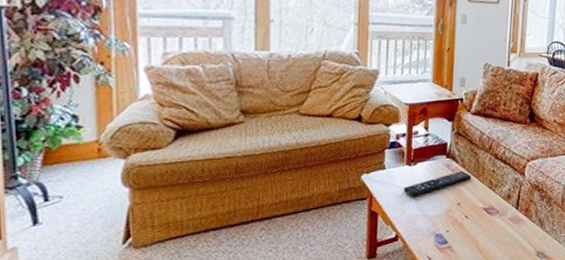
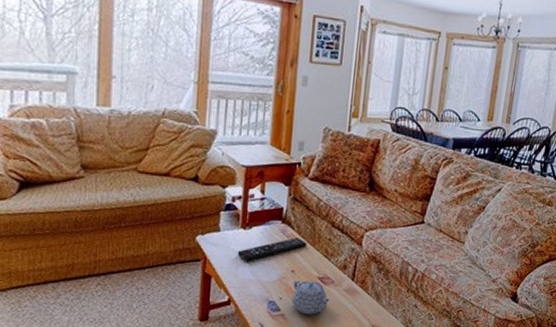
teapot: none [458,212,496,246] -> present [291,279,330,315]

